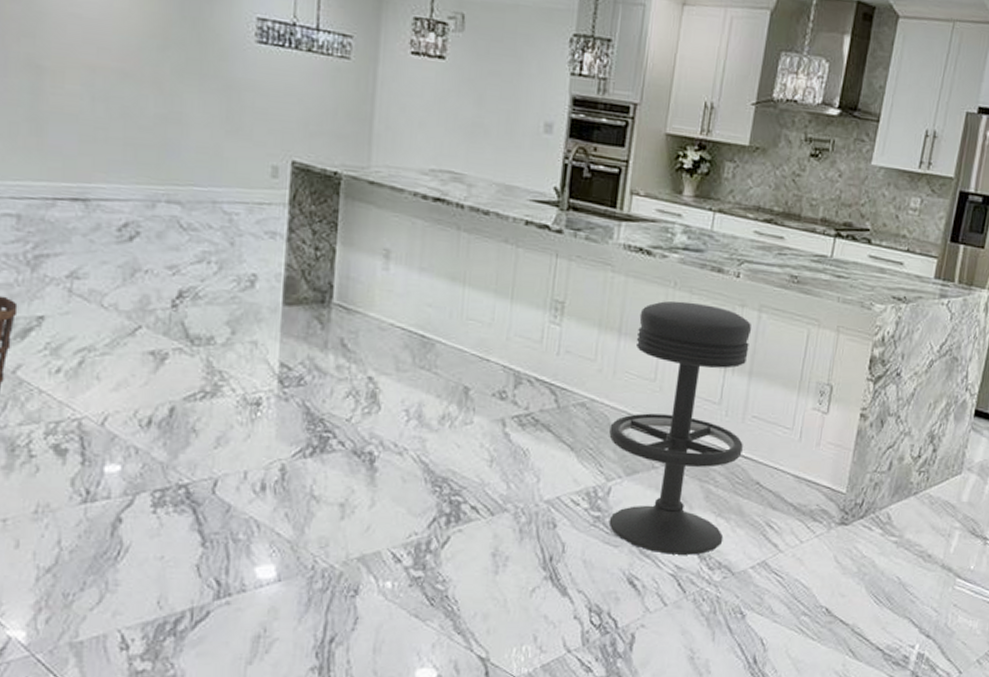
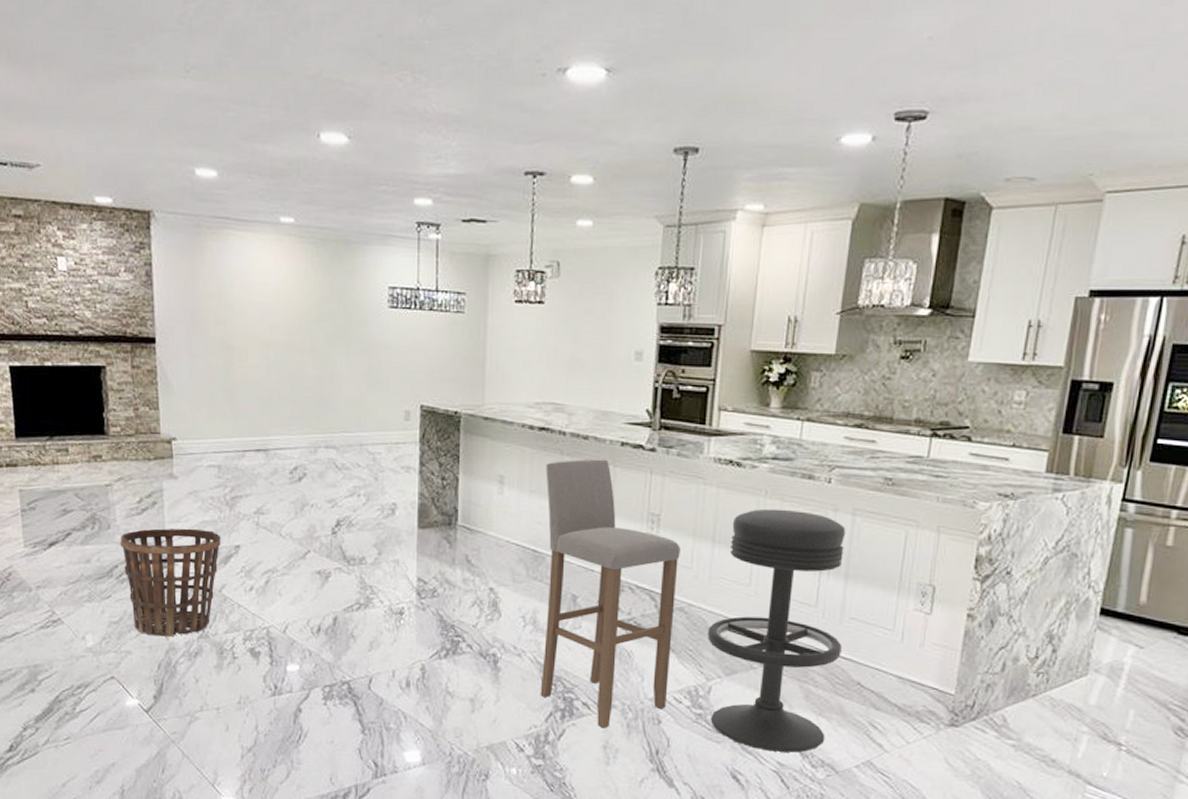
bar stool: none [423,236,585,534] -> present [540,459,680,728]

